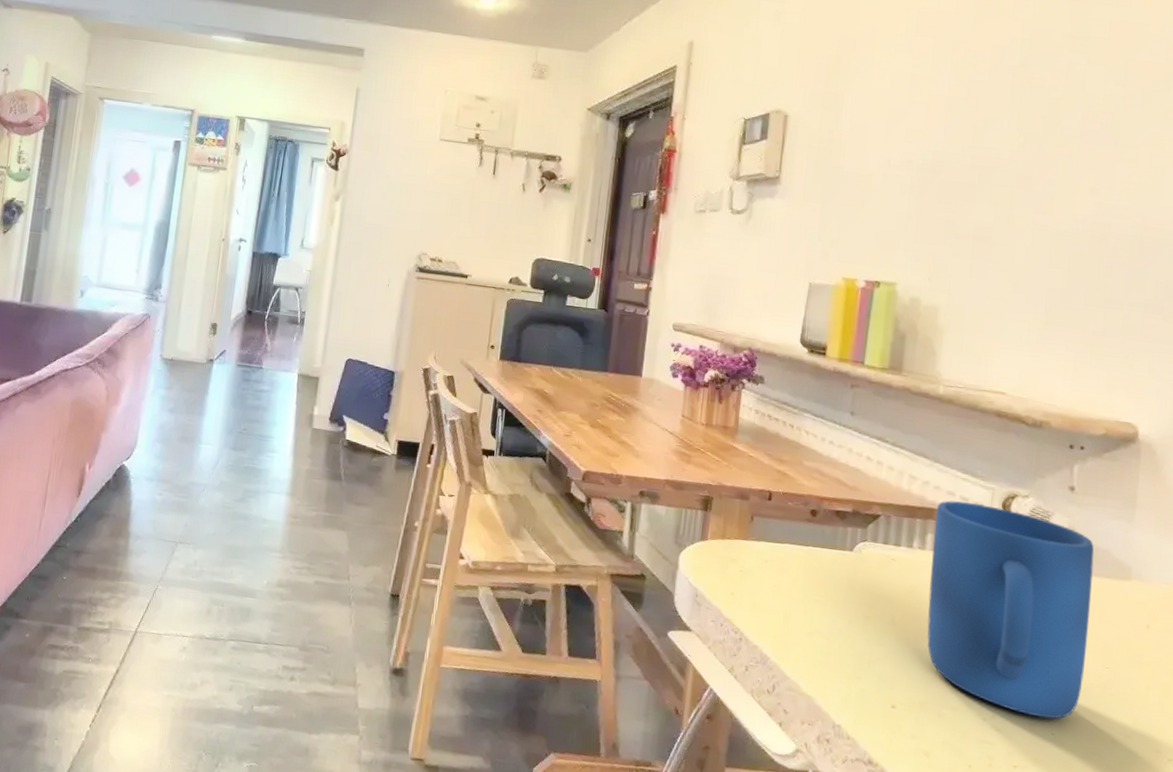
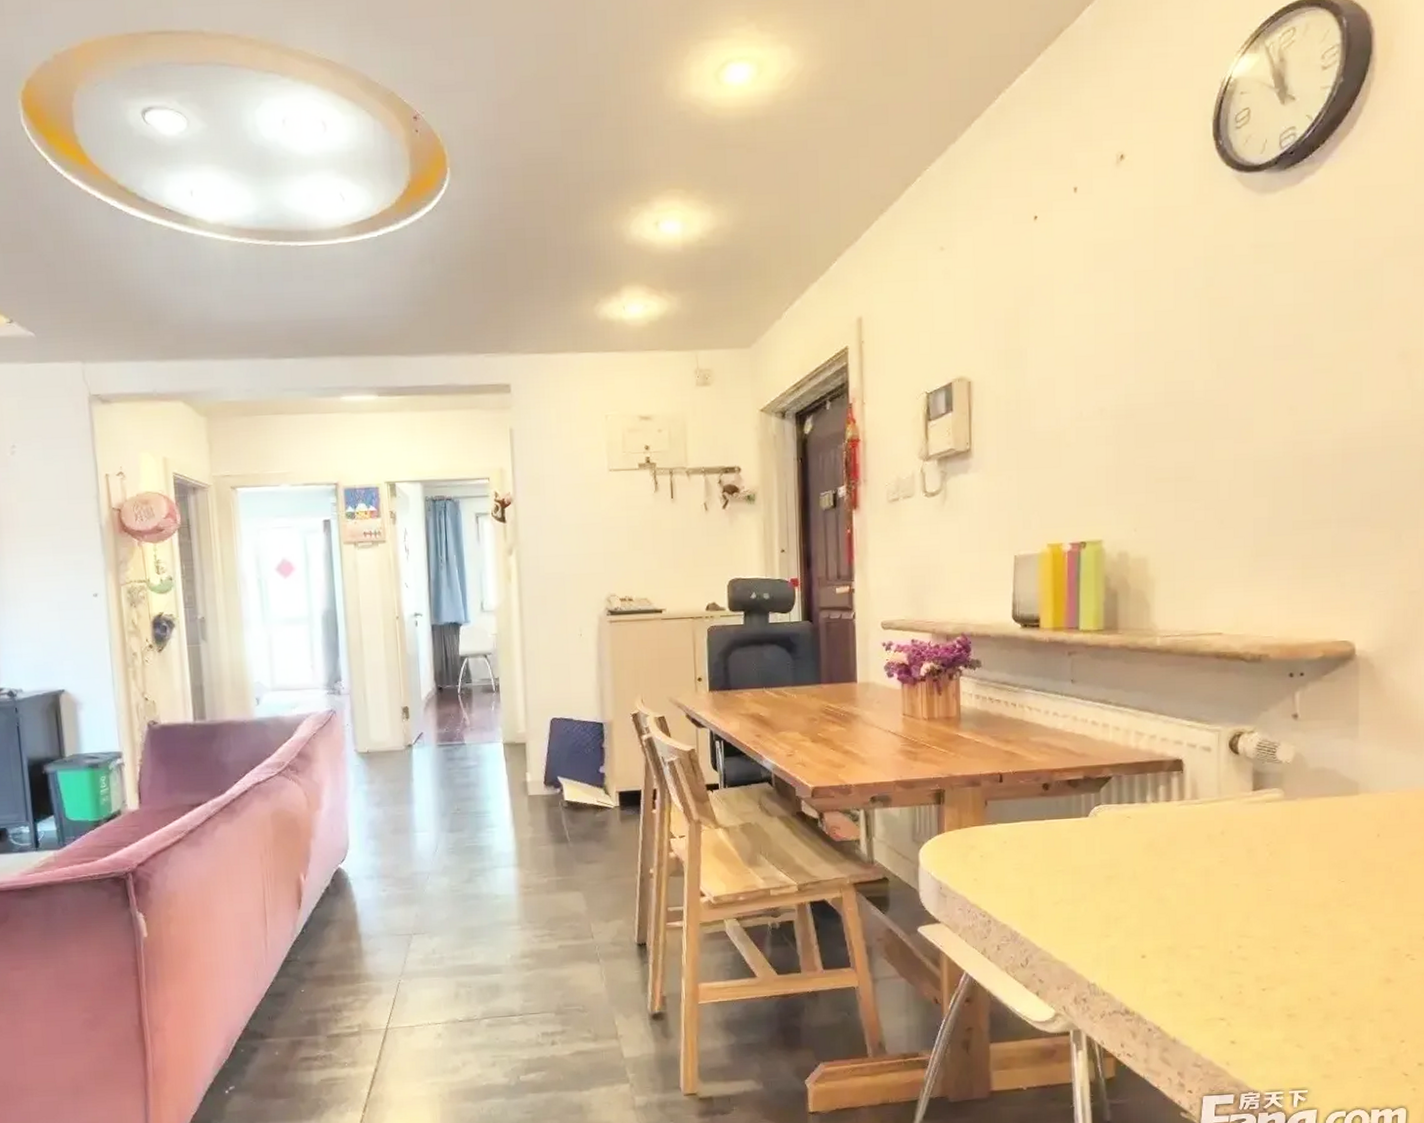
mug: present [927,500,1094,719] -> none [1165,747,1323,940]

